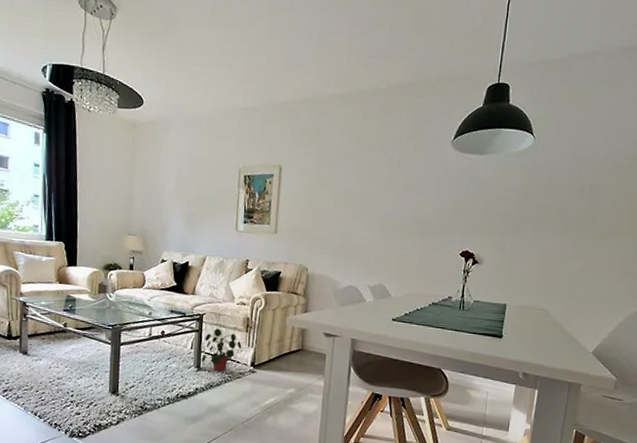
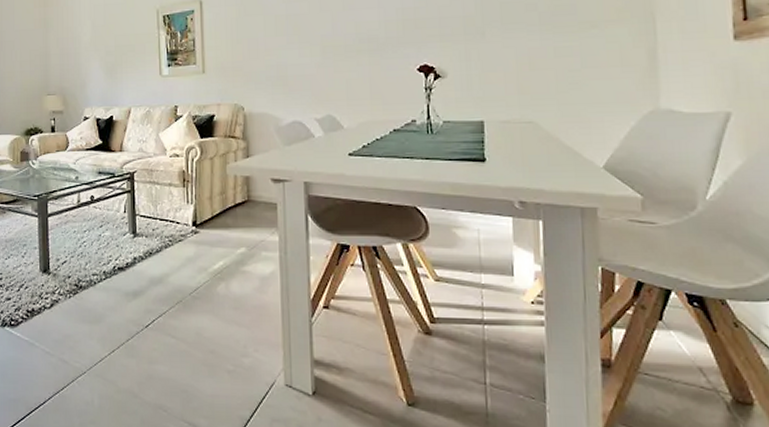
potted plant: present [201,328,242,372] -> none [136,186,180,236]

